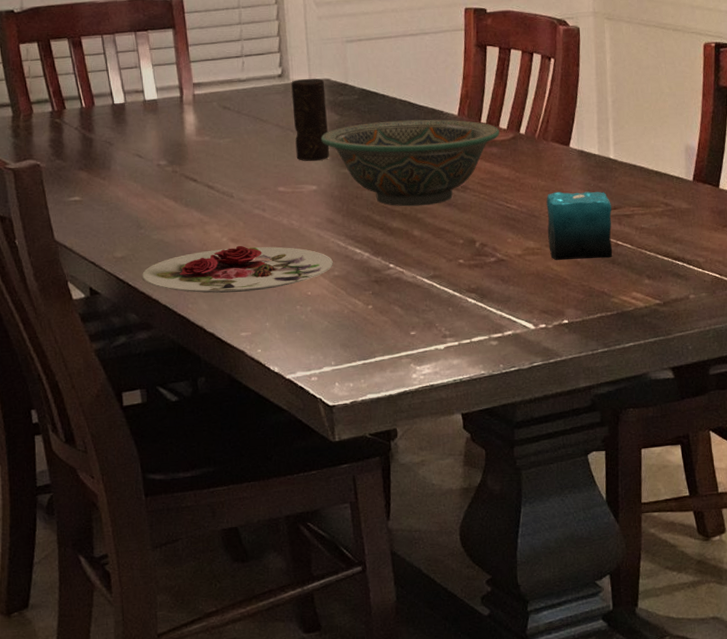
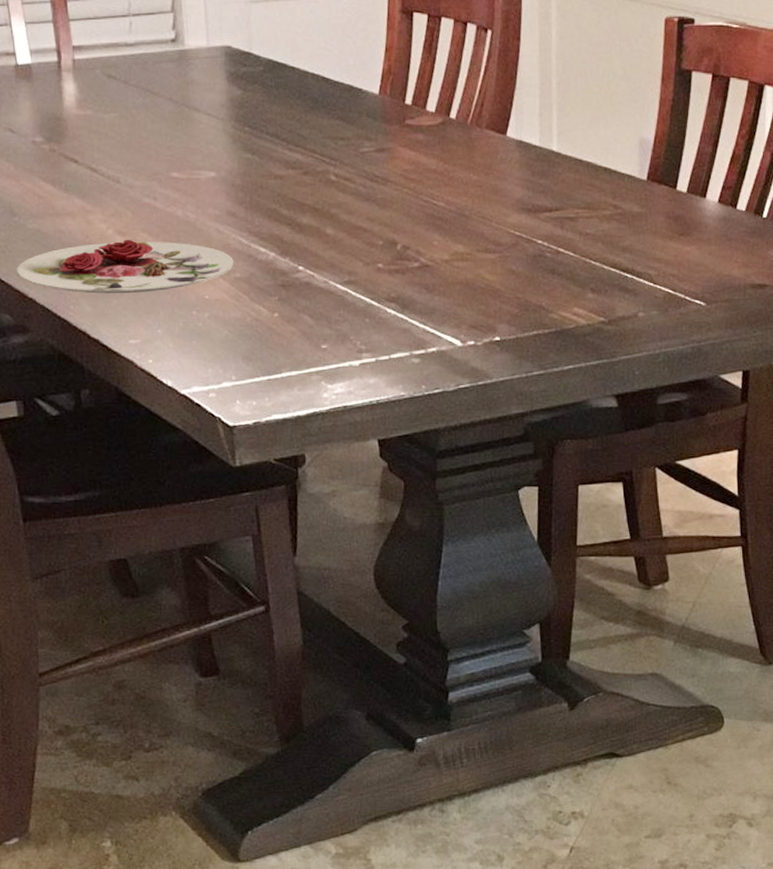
candle: present [291,78,330,161] -> none [186,44,231,143]
decorative bowl: present [321,119,500,207] -> none [221,98,426,200]
candle: present [546,184,613,261] -> none [478,180,554,269]

